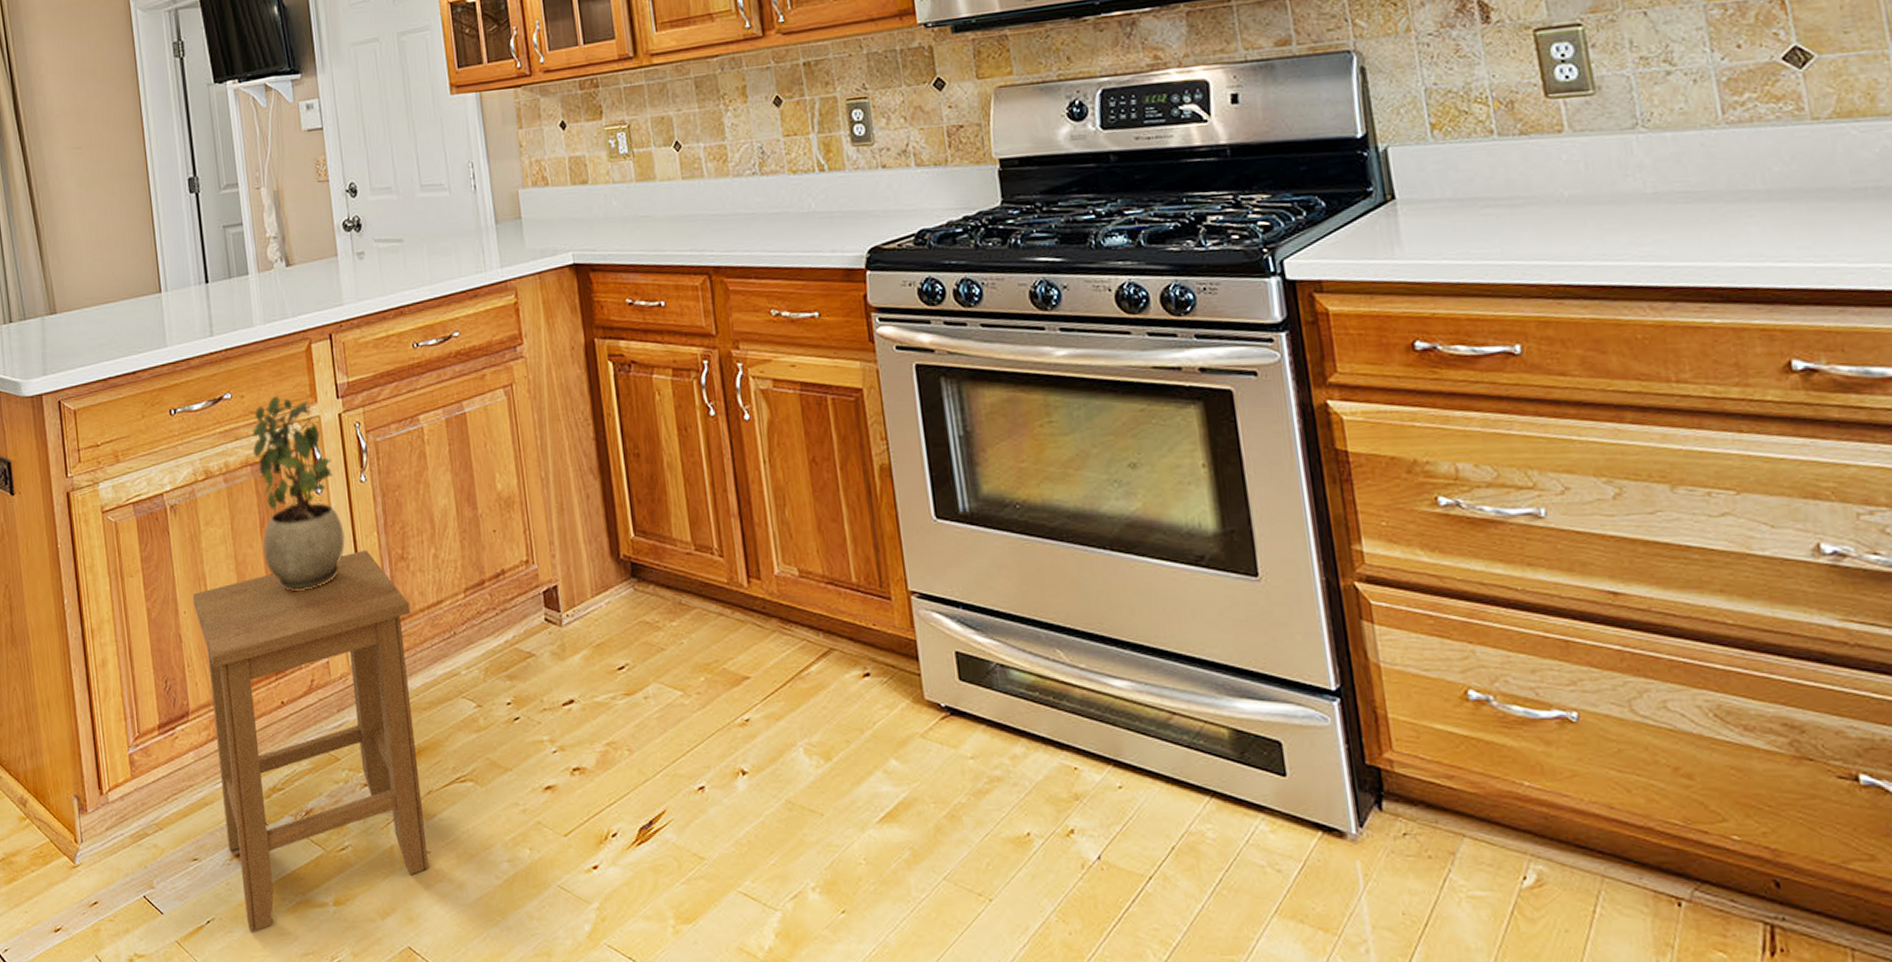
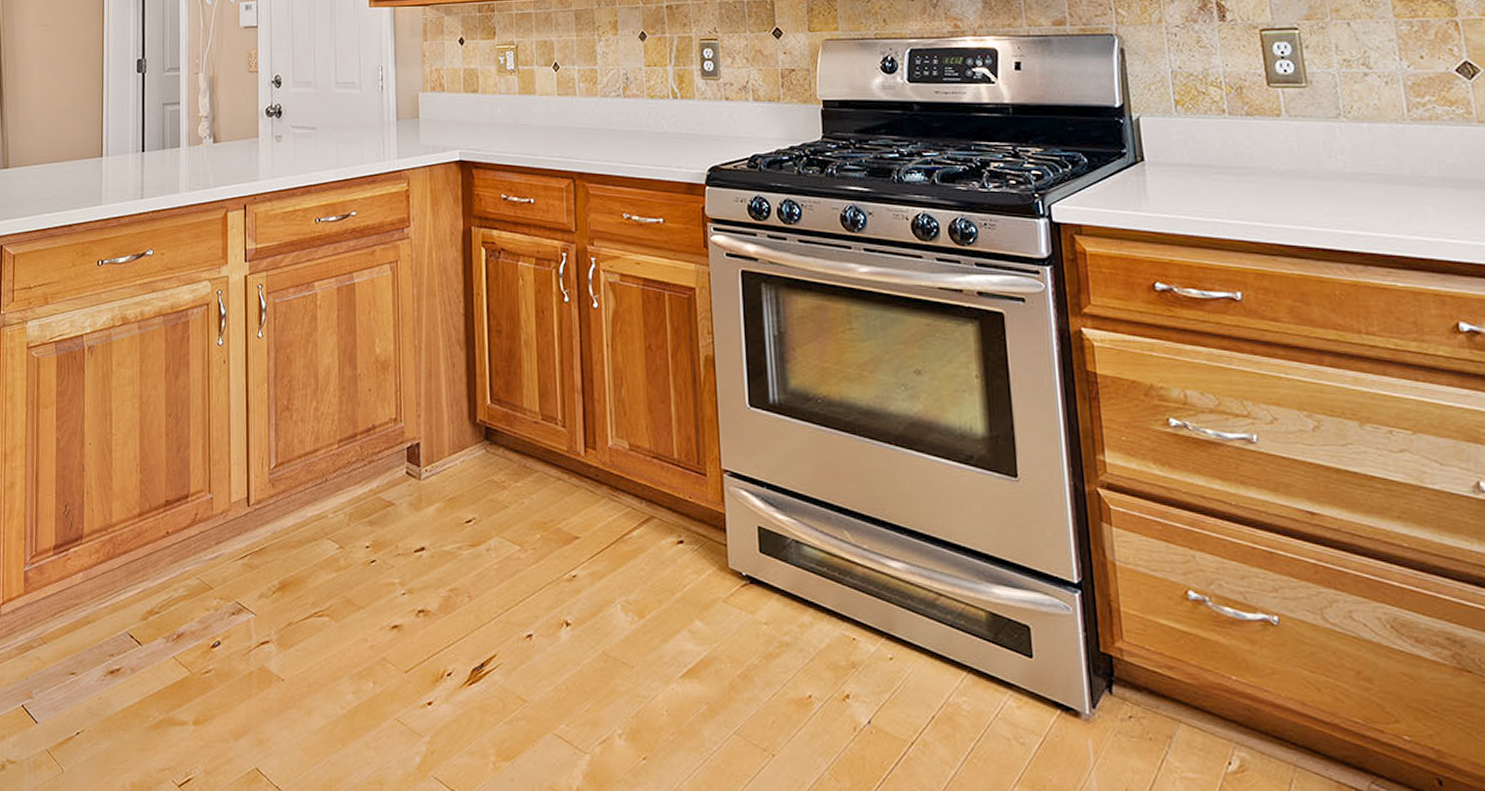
stool: present [192,549,429,932] -> none [98,398,290,746]
potted plant: present [252,394,345,591] -> none [166,254,239,431]

